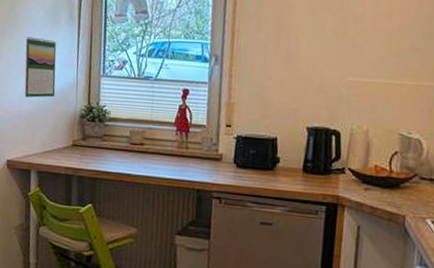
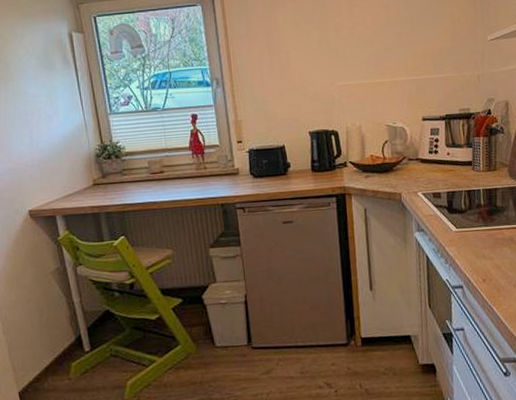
calendar: present [24,37,57,98] -> none [22,84,65,146]

